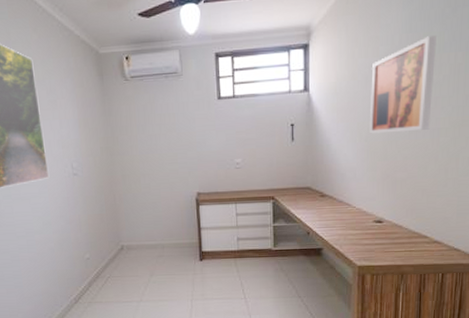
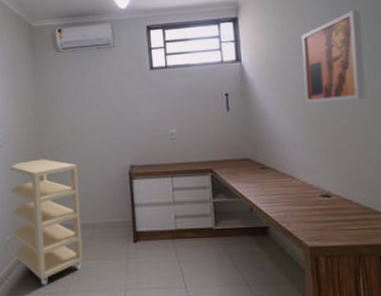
shelving unit: none [85,186,155,296] -> present [10,159,83,286]

